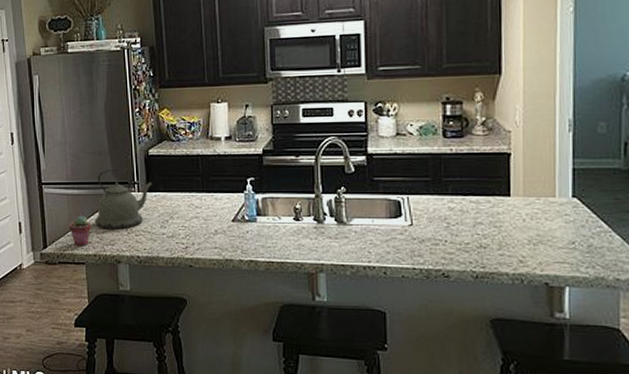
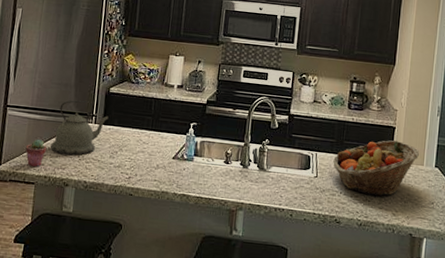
fruit basket: none [431,170,547,241] -> present [333,140,419,197]

